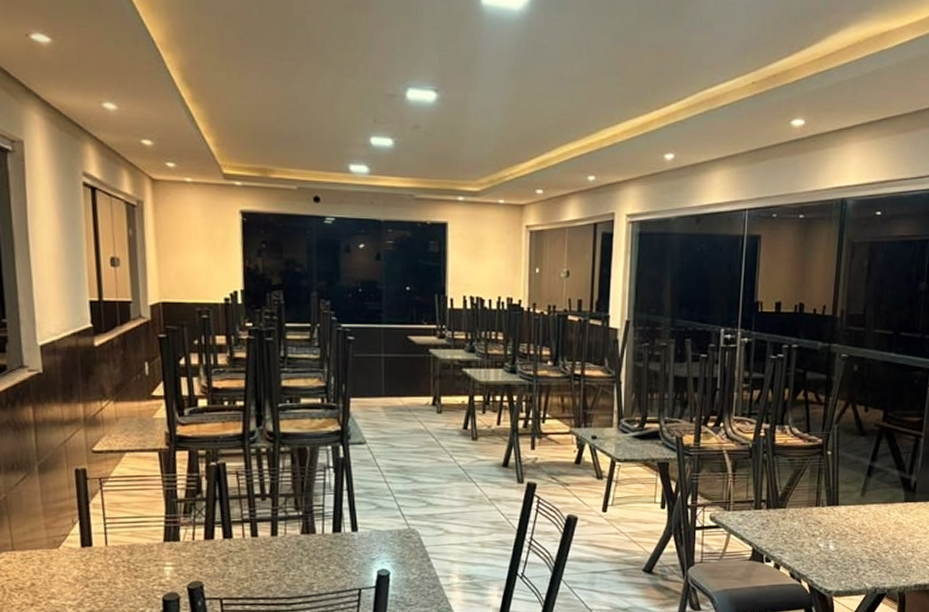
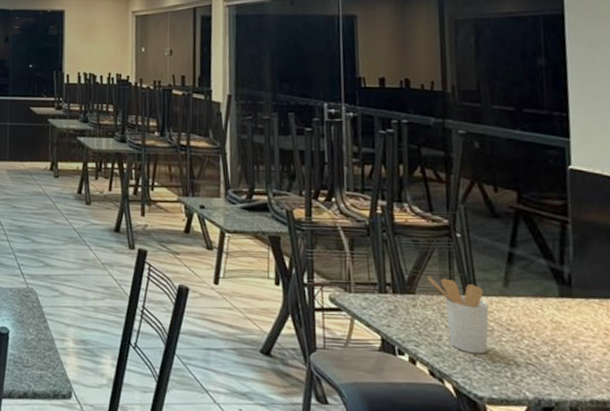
utensil holder: none [798,491,846,556] -> present [428,276,489,354]

